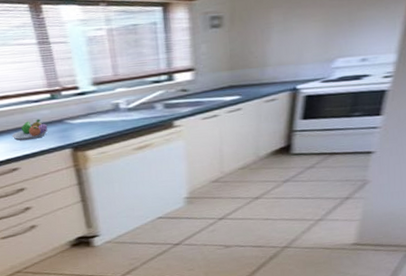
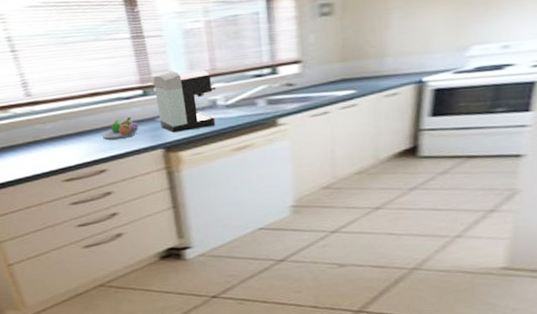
coffee maker: none [60,75,119,134] -> present [153,70,216,133]

